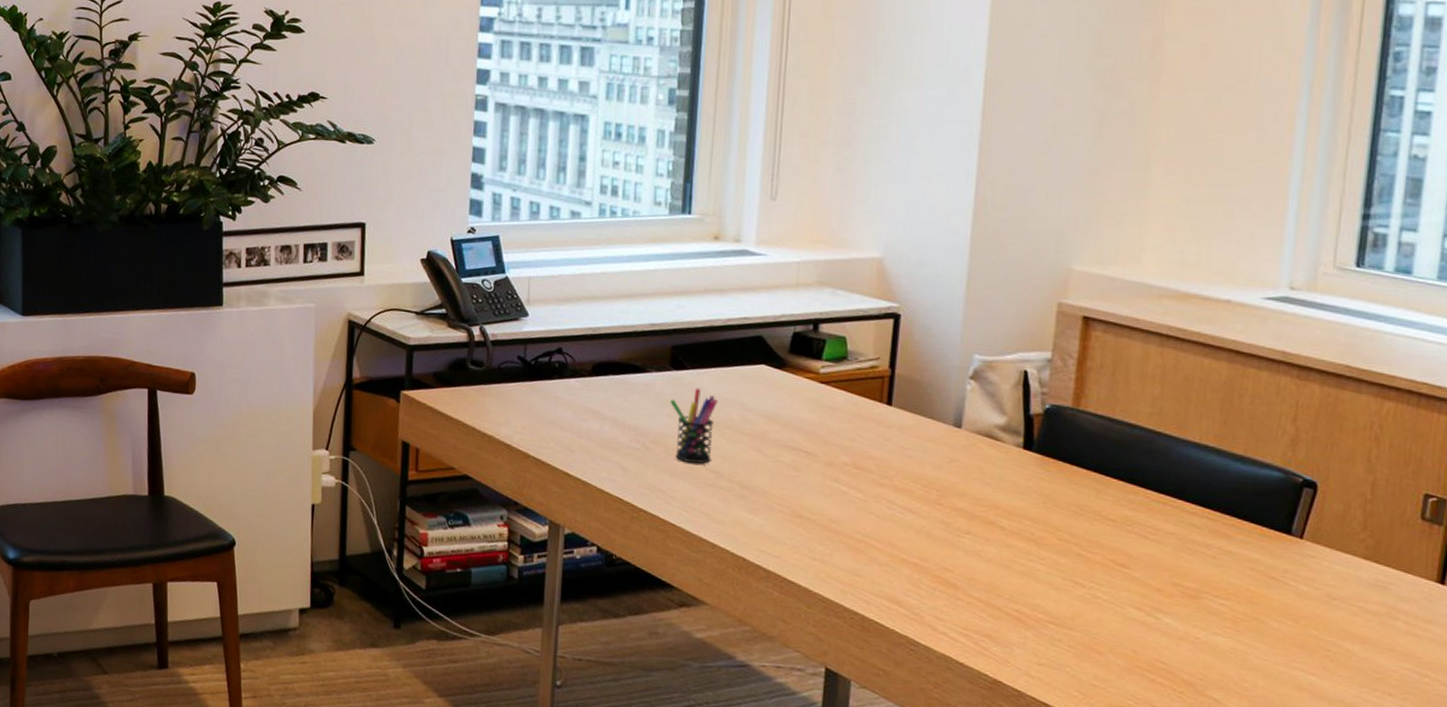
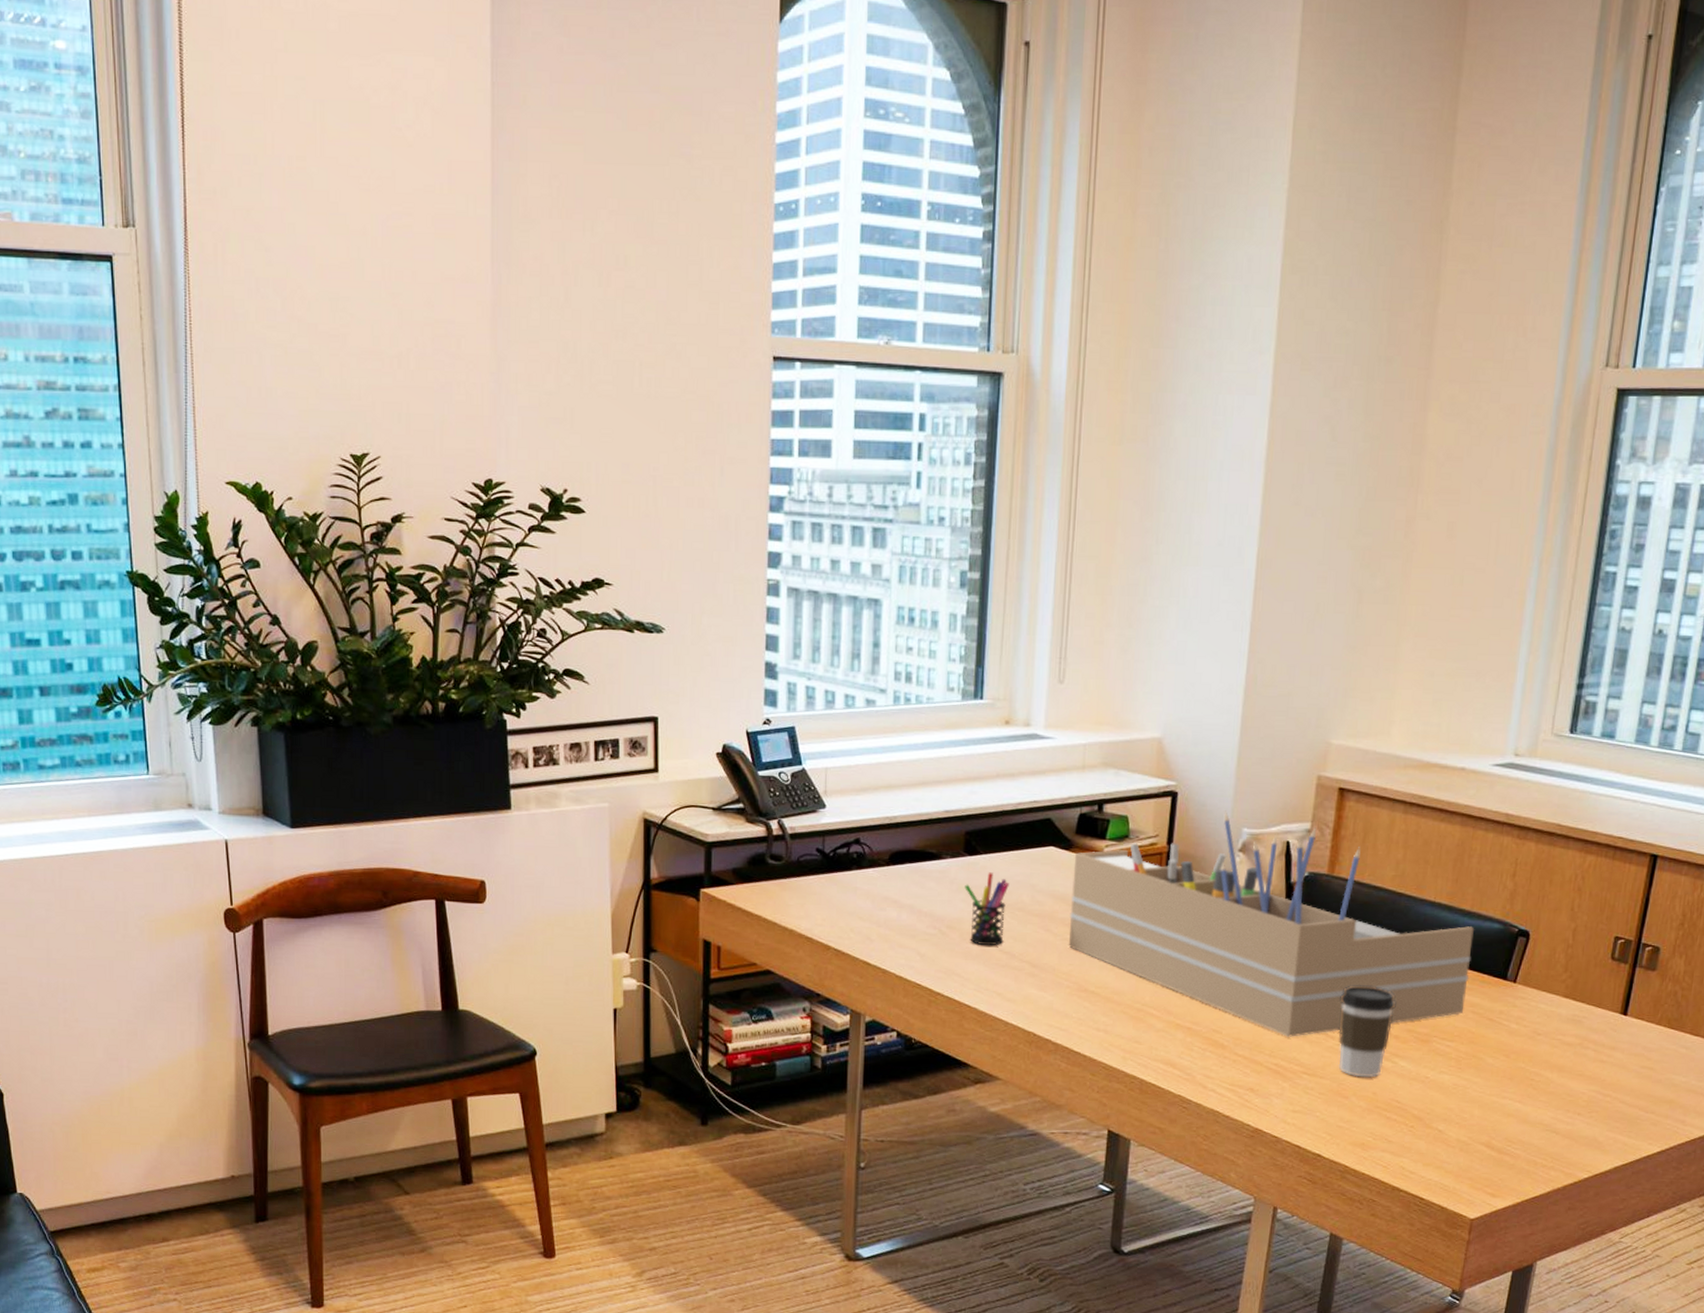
desk organizer: none [782,335,1249,582] -> present [1069,810,1474,1037]
coffee cup: none [1089,529,1158,634] -> present [1338,985,1396,1078]

